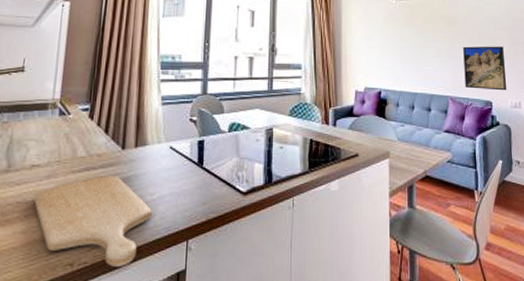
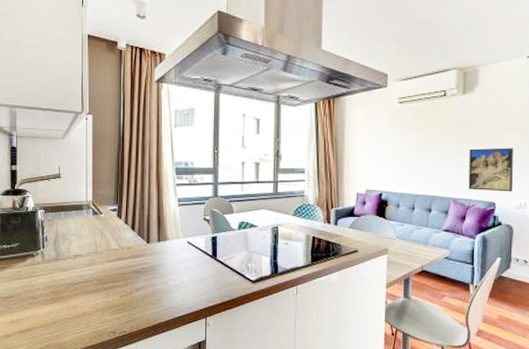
chopping board: present [34,175,152,267] -> none [80,264,175,336]

